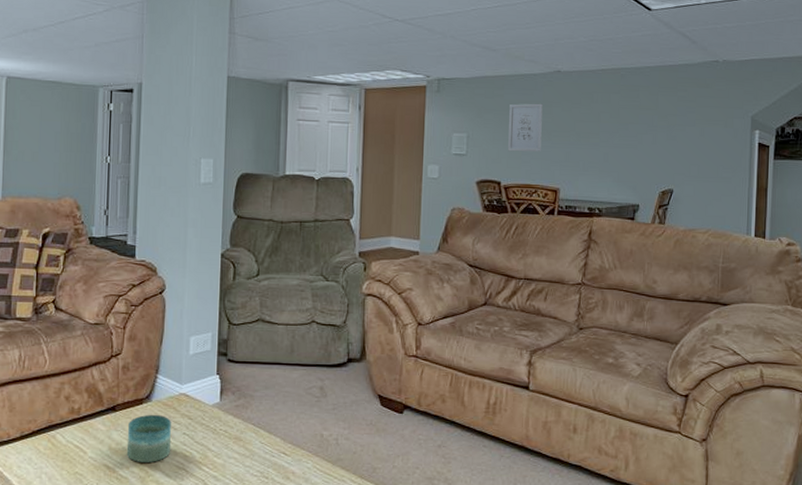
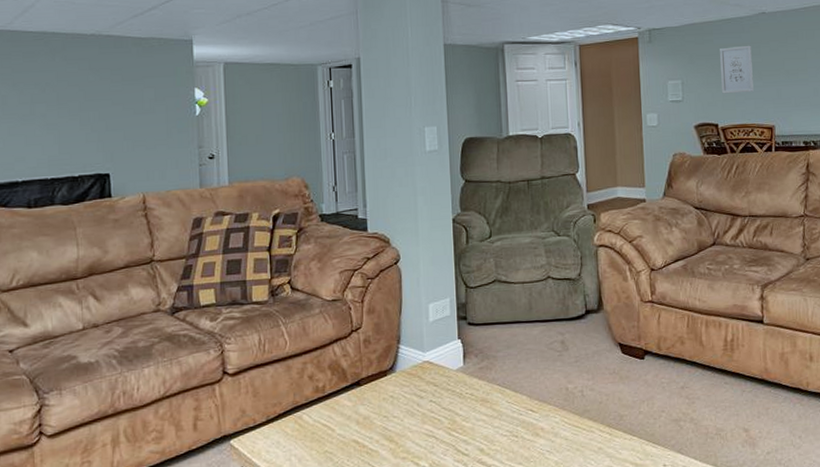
candle: present [126,414,171,462] -> none [374,384,418,435]

